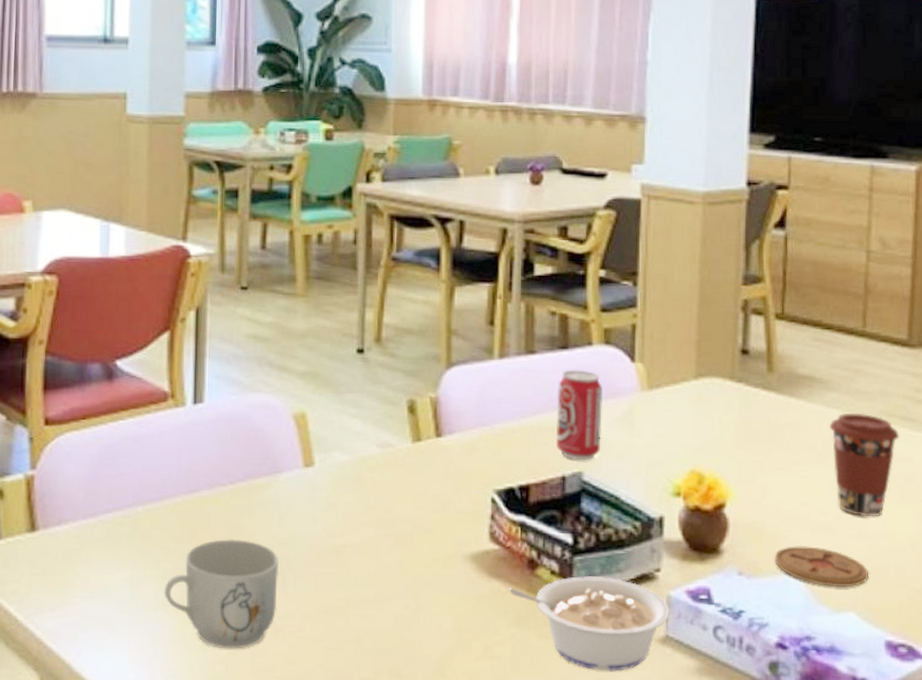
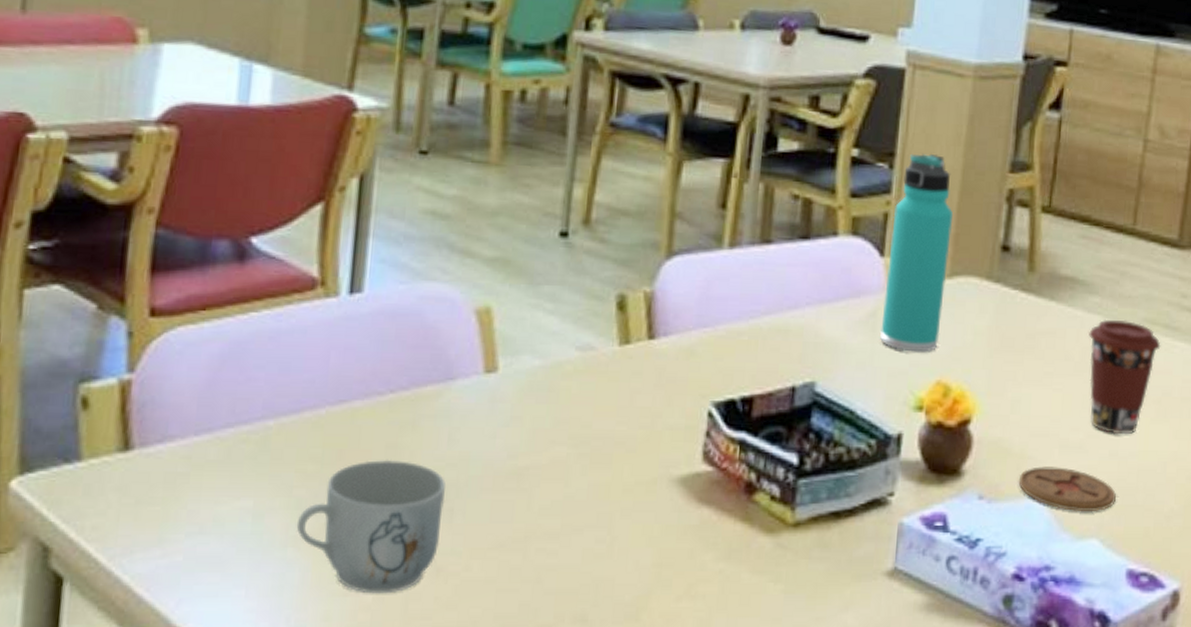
legume: present [508,576,670,671] -> none [720,502,901,610]
beverage can: present [556,370,602,461] -> none [787,263,845,369]
thermos bottle: none [636,271,695,445] -> present [879,153,953,353]

